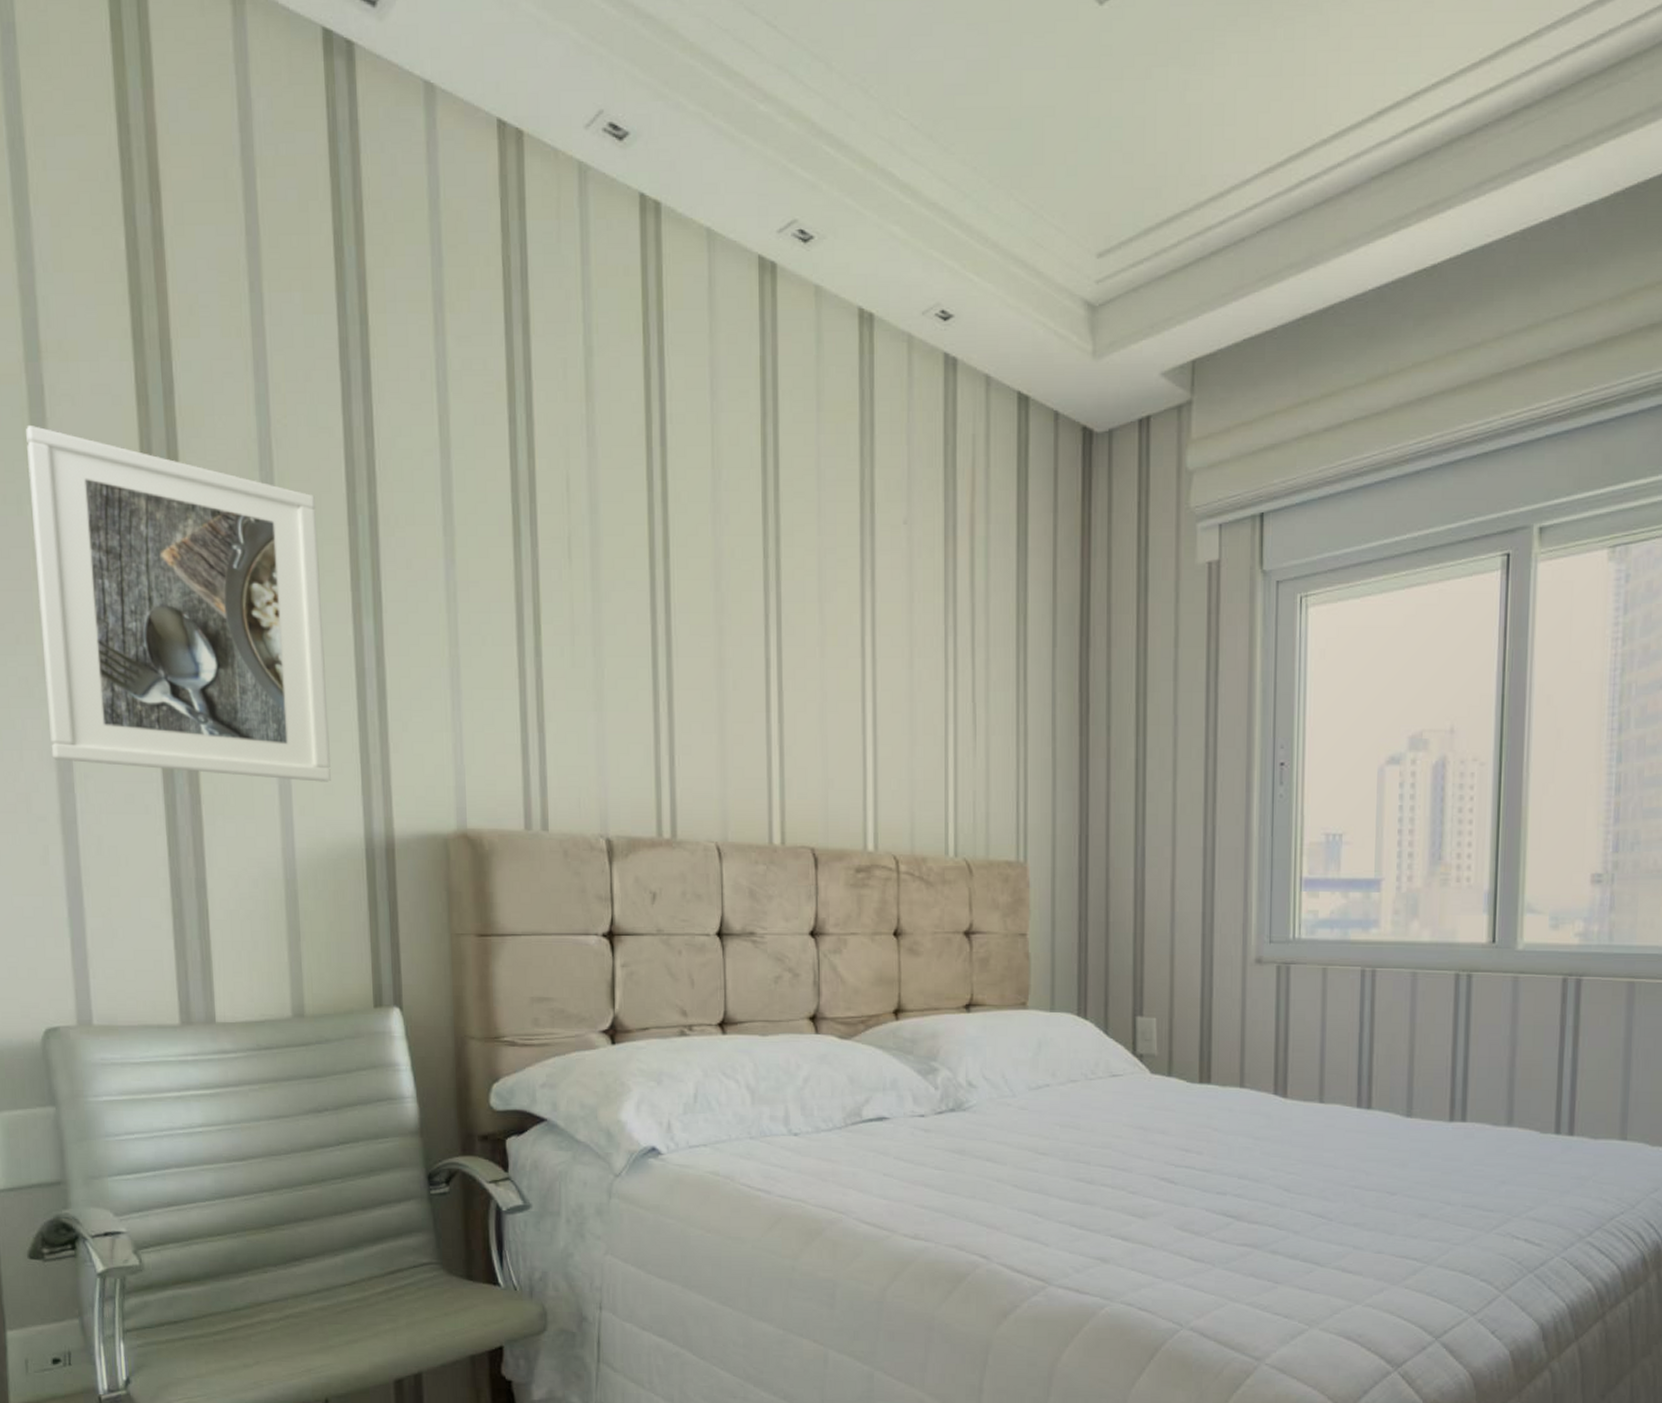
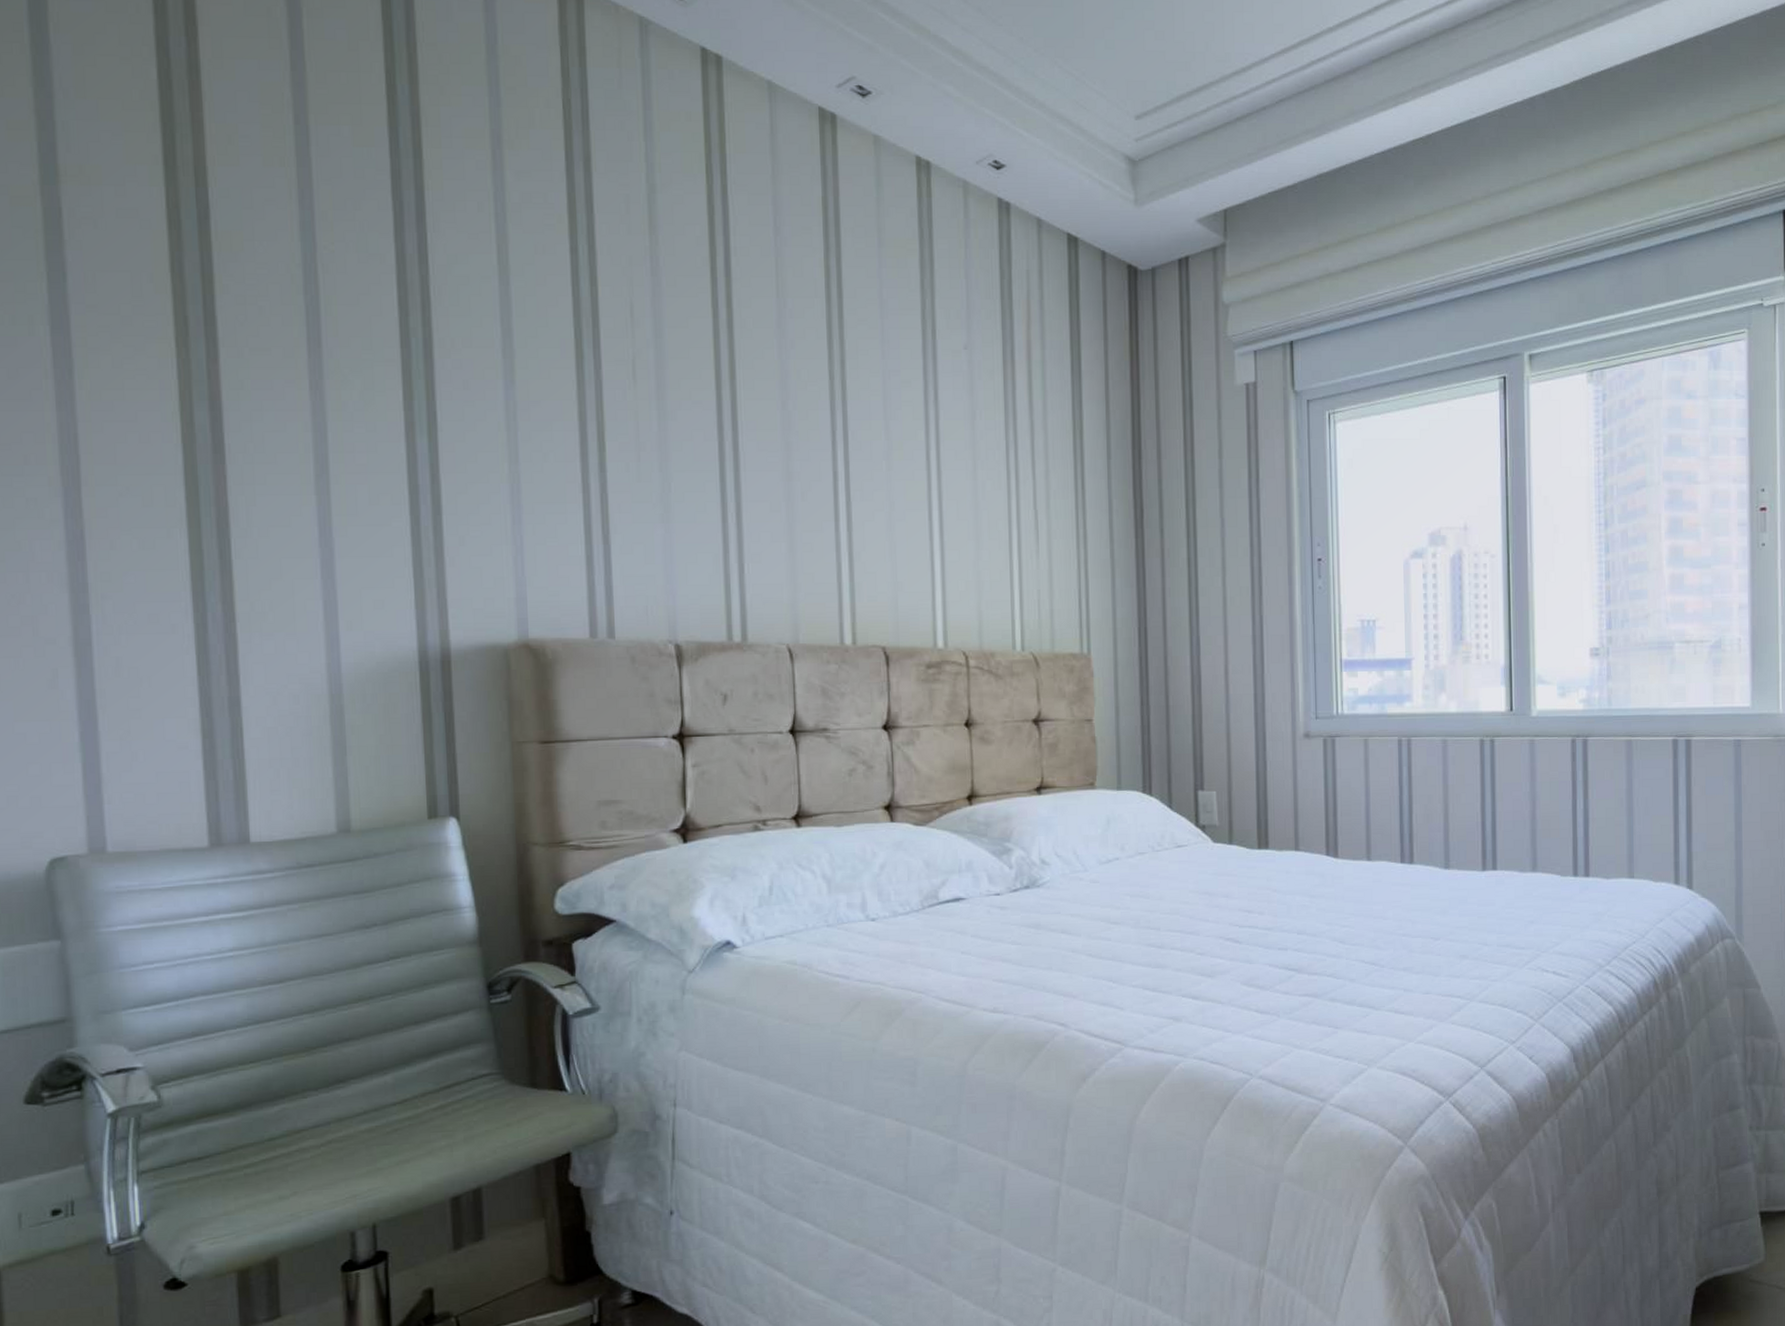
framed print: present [25,424,331,782] -> none [39,246,382,597]

